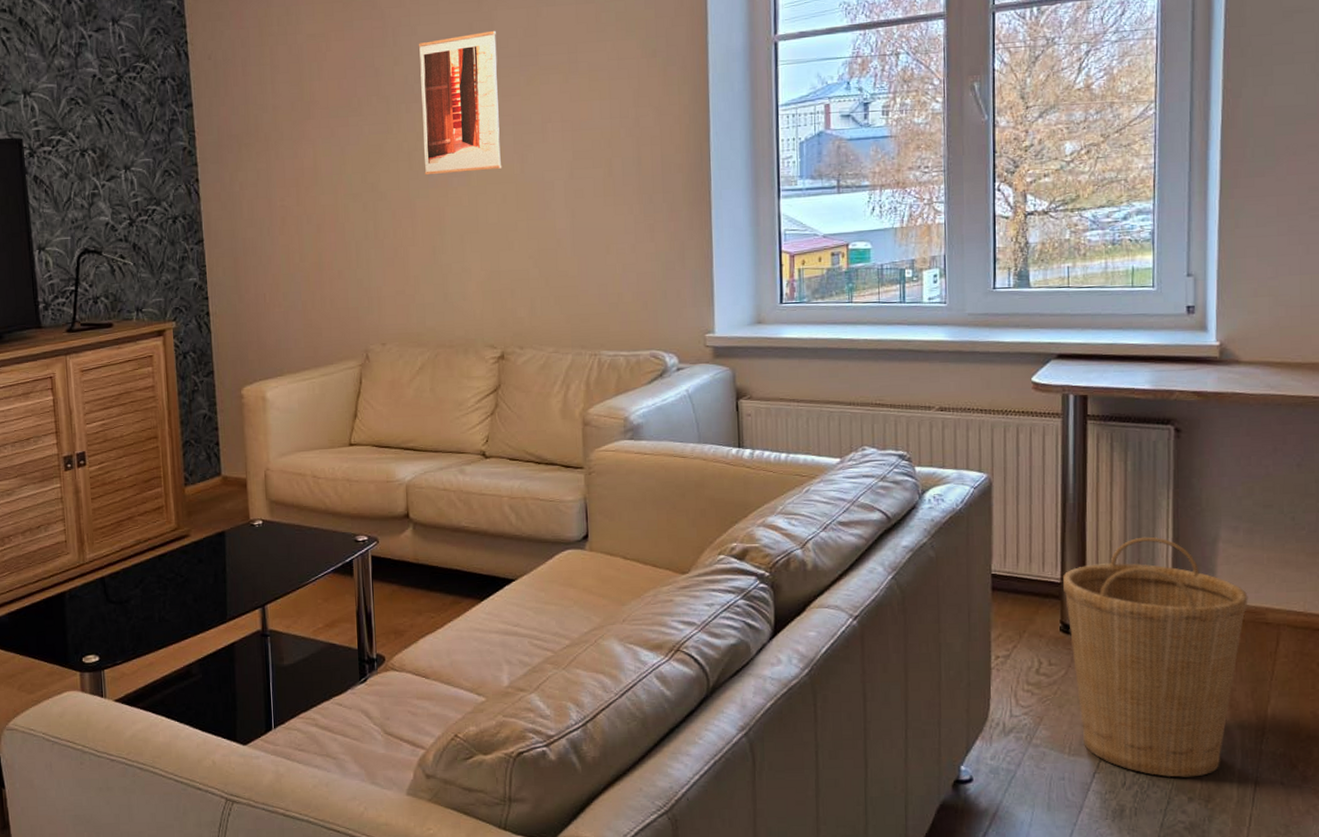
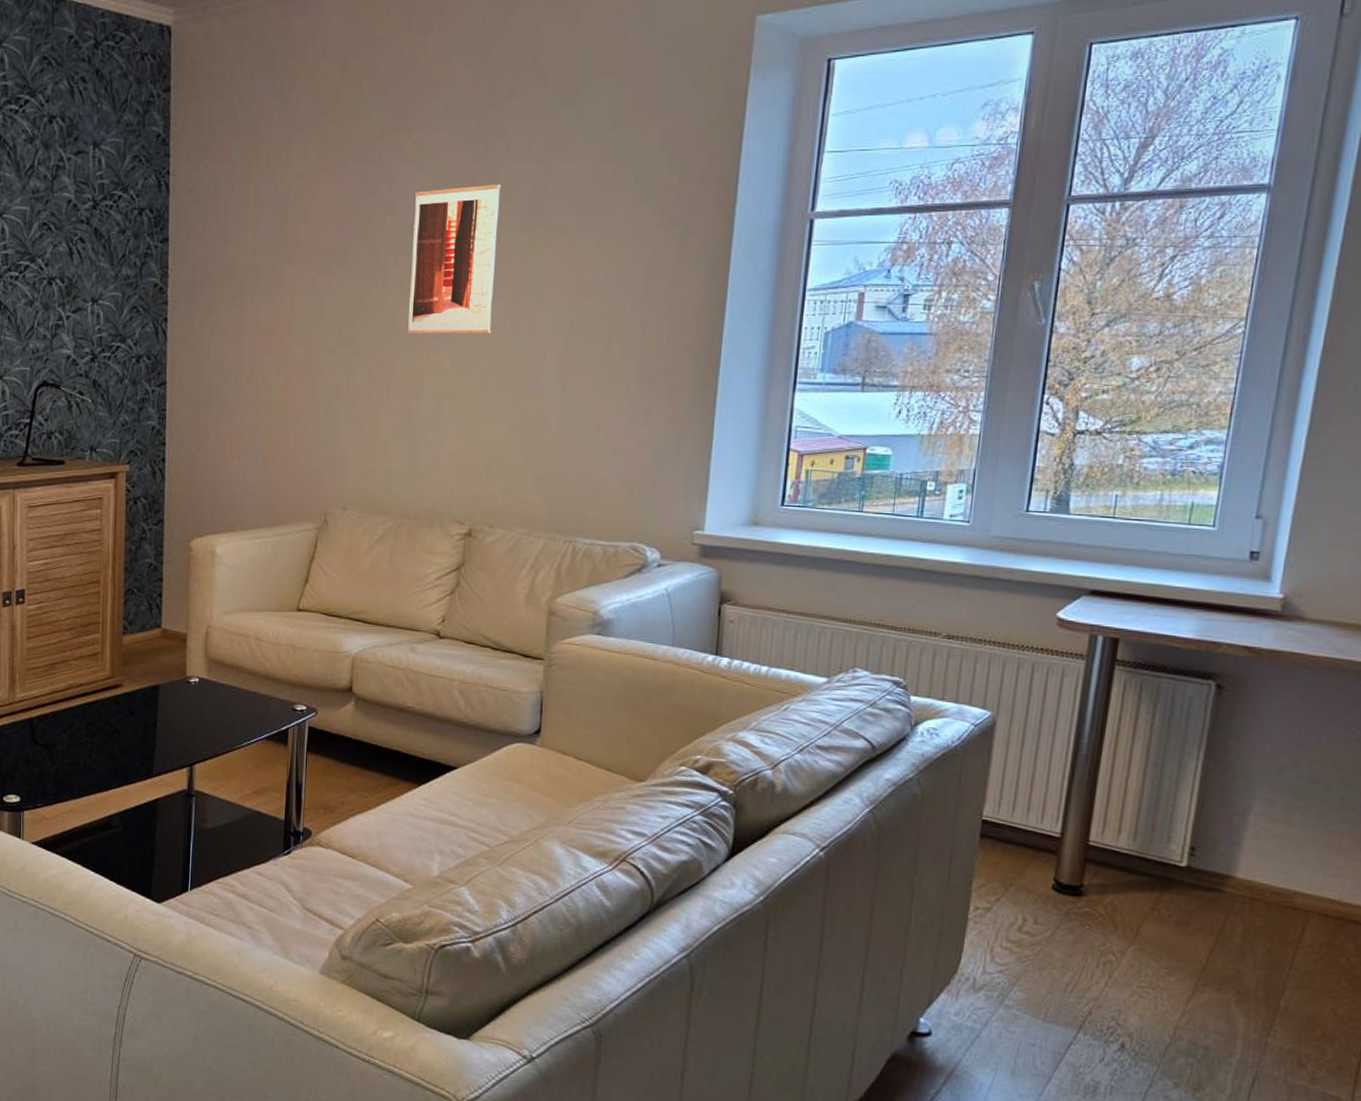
basket: present [1063,536,1248,778] -> none [1062,798,1276,1063]

